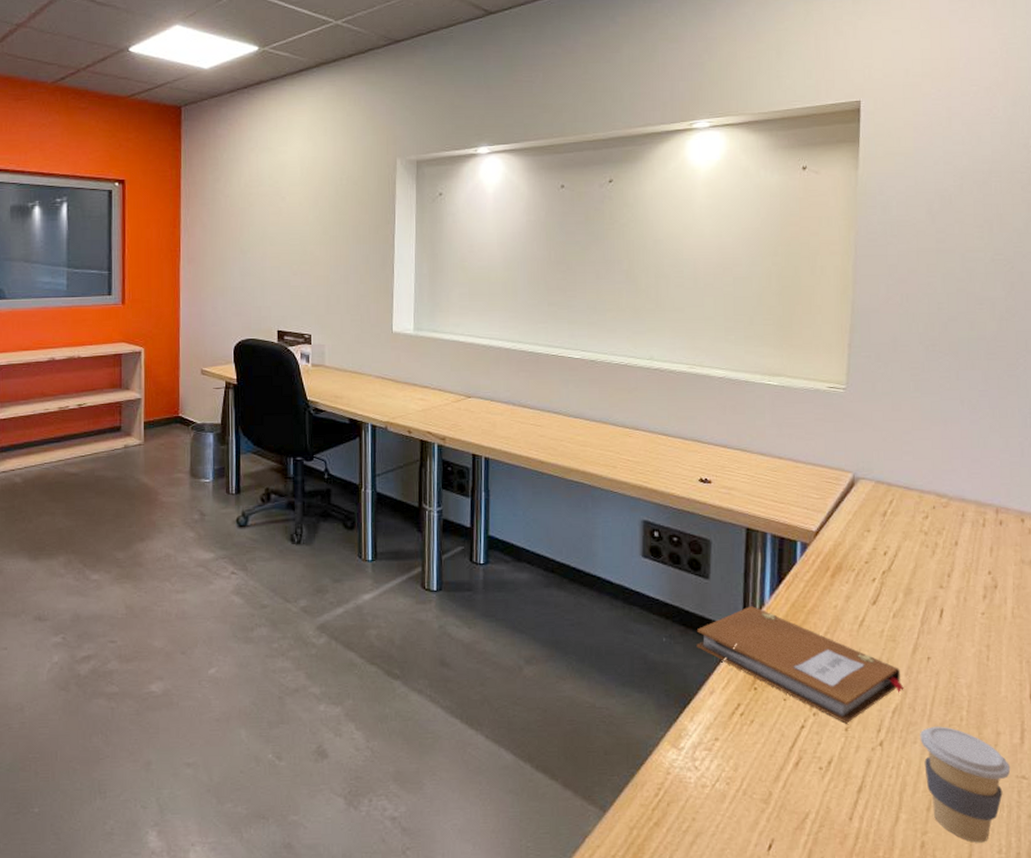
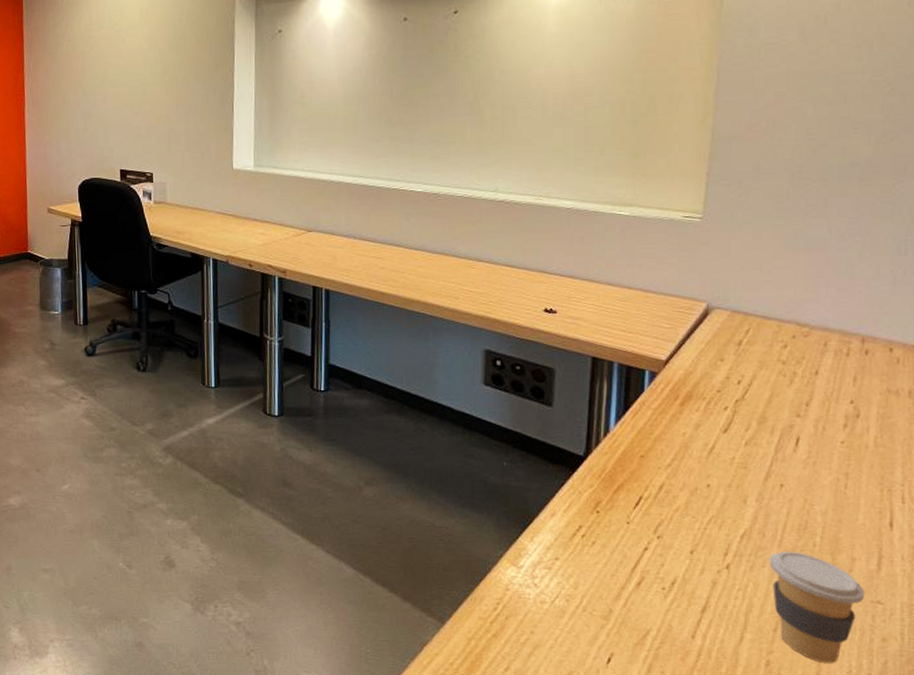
notebook: present [696,606,904,724] -> none [538,433,754,547]

